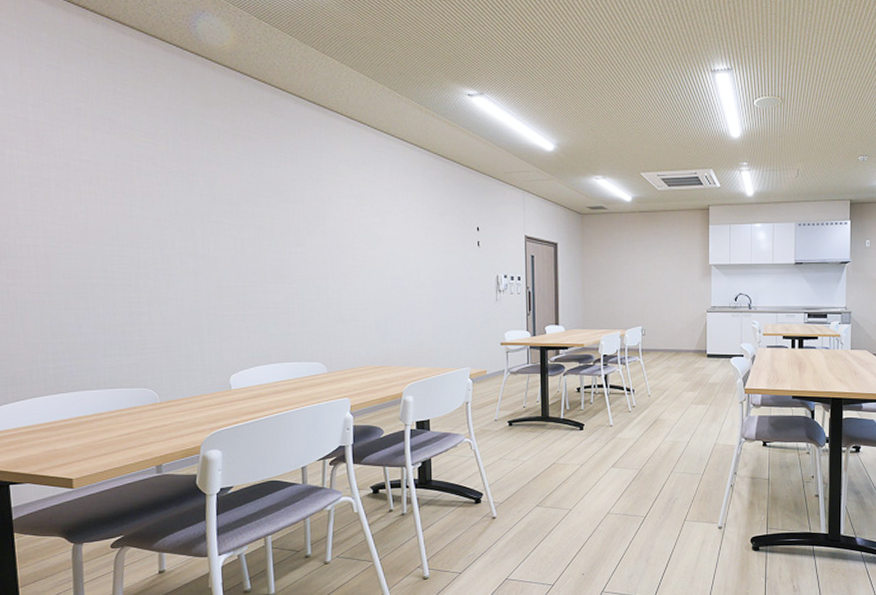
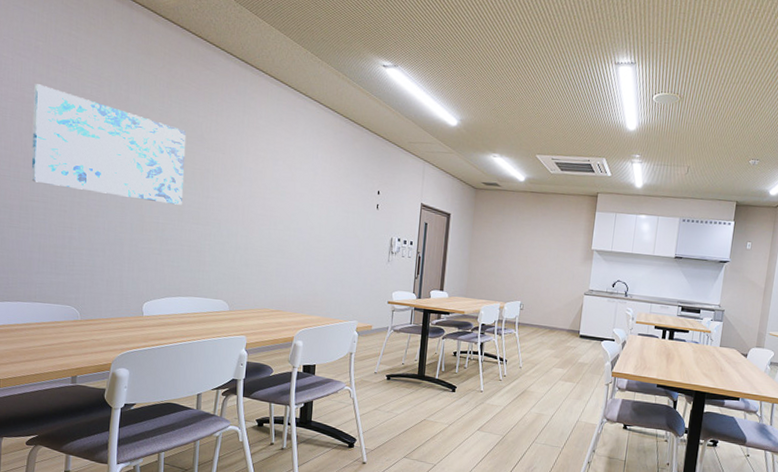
wall art: none [79,149,263,265] -> present [31,84,187,205]

